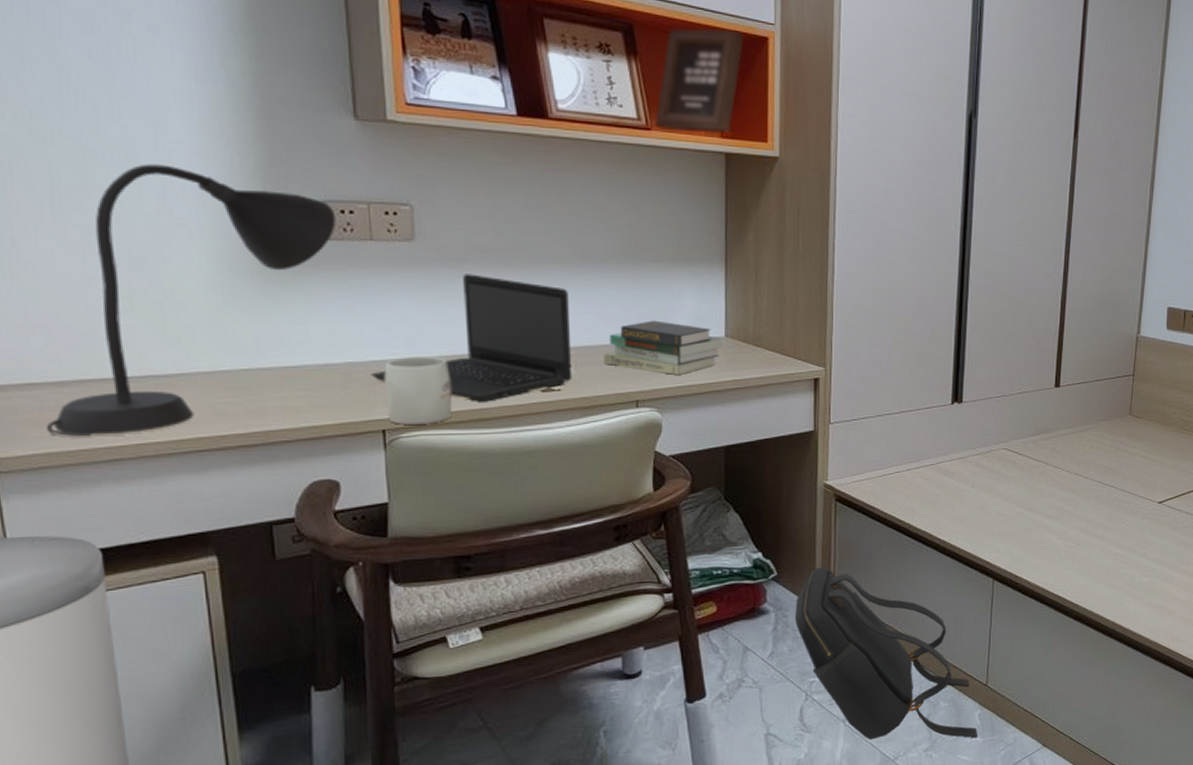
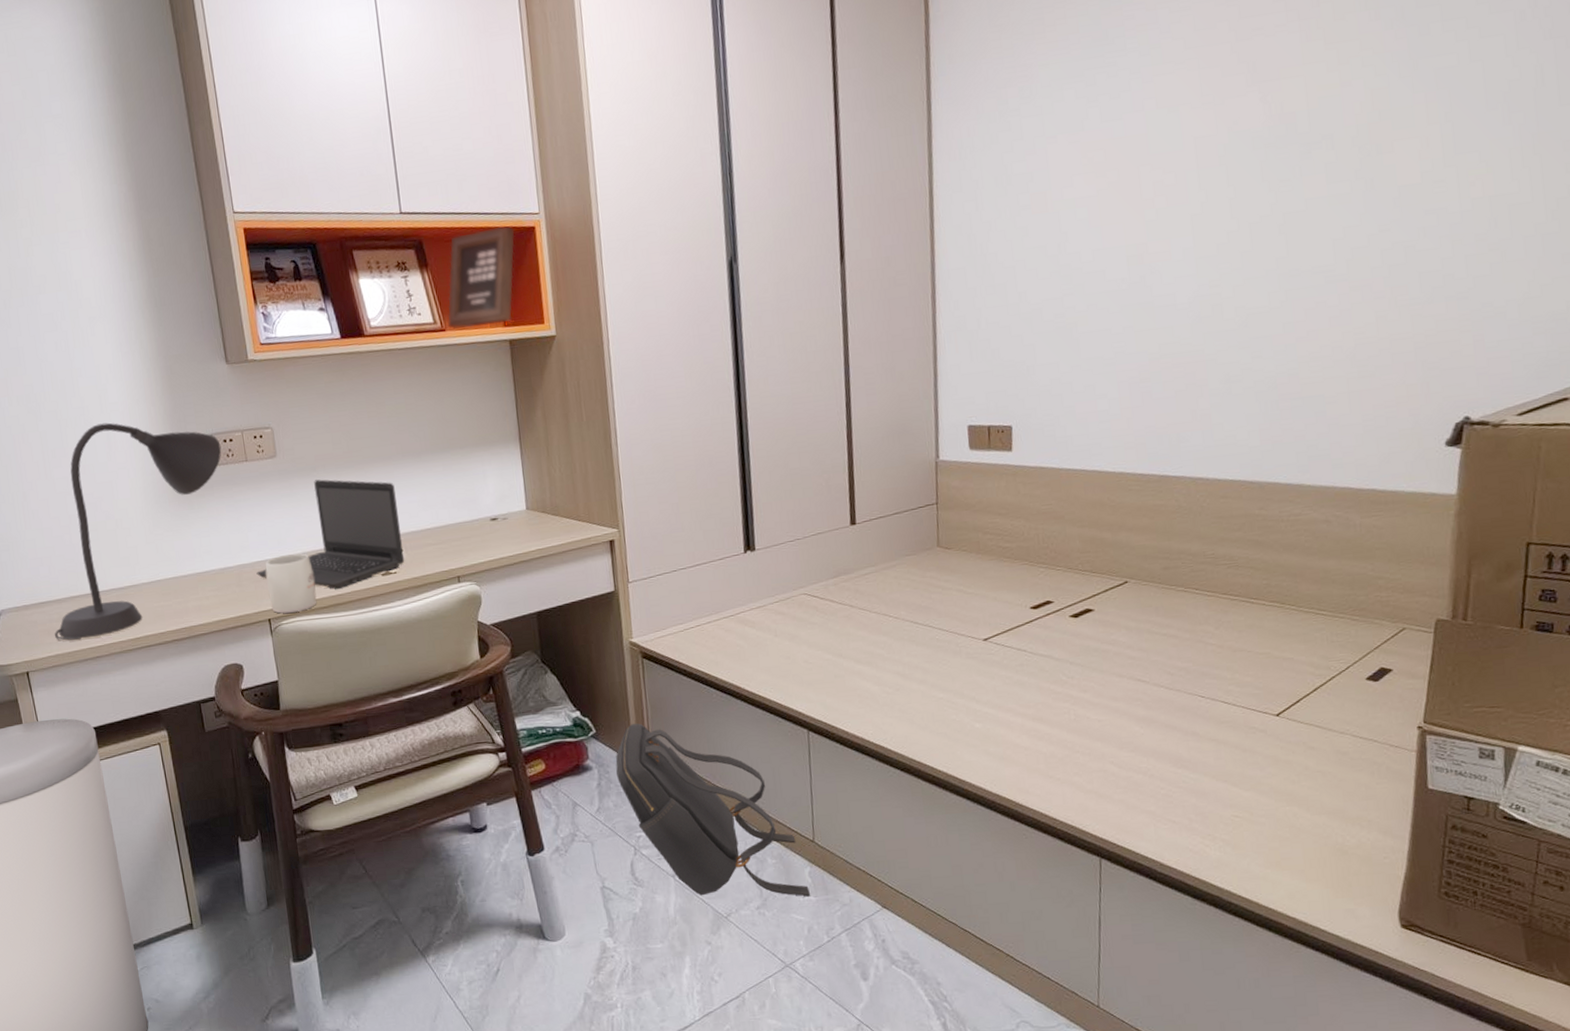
books: present [604,320,723,375] -> none [428,501,526,550]

